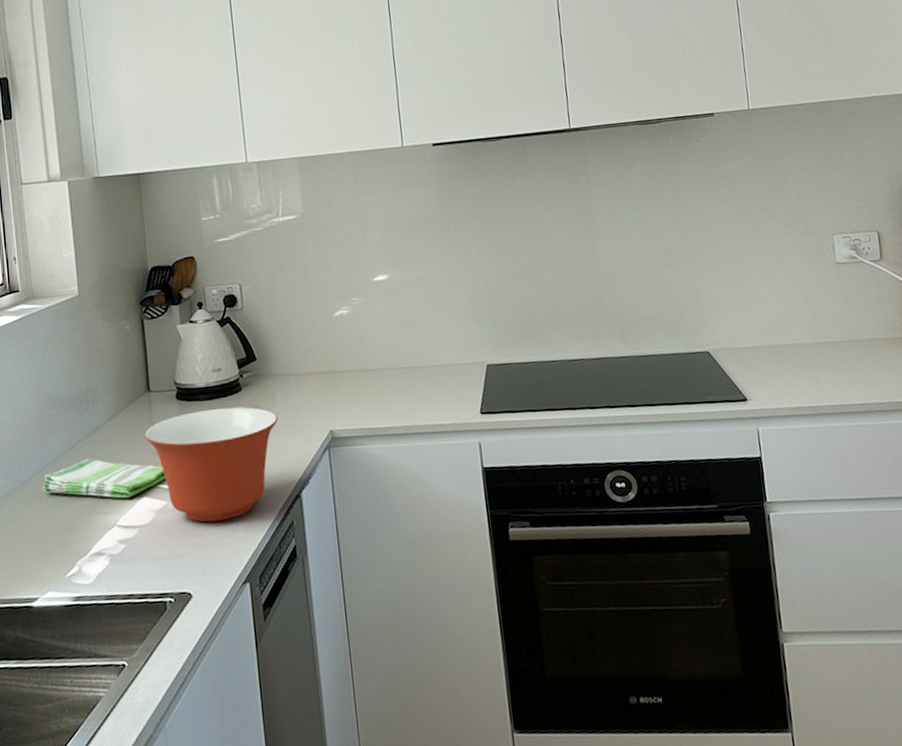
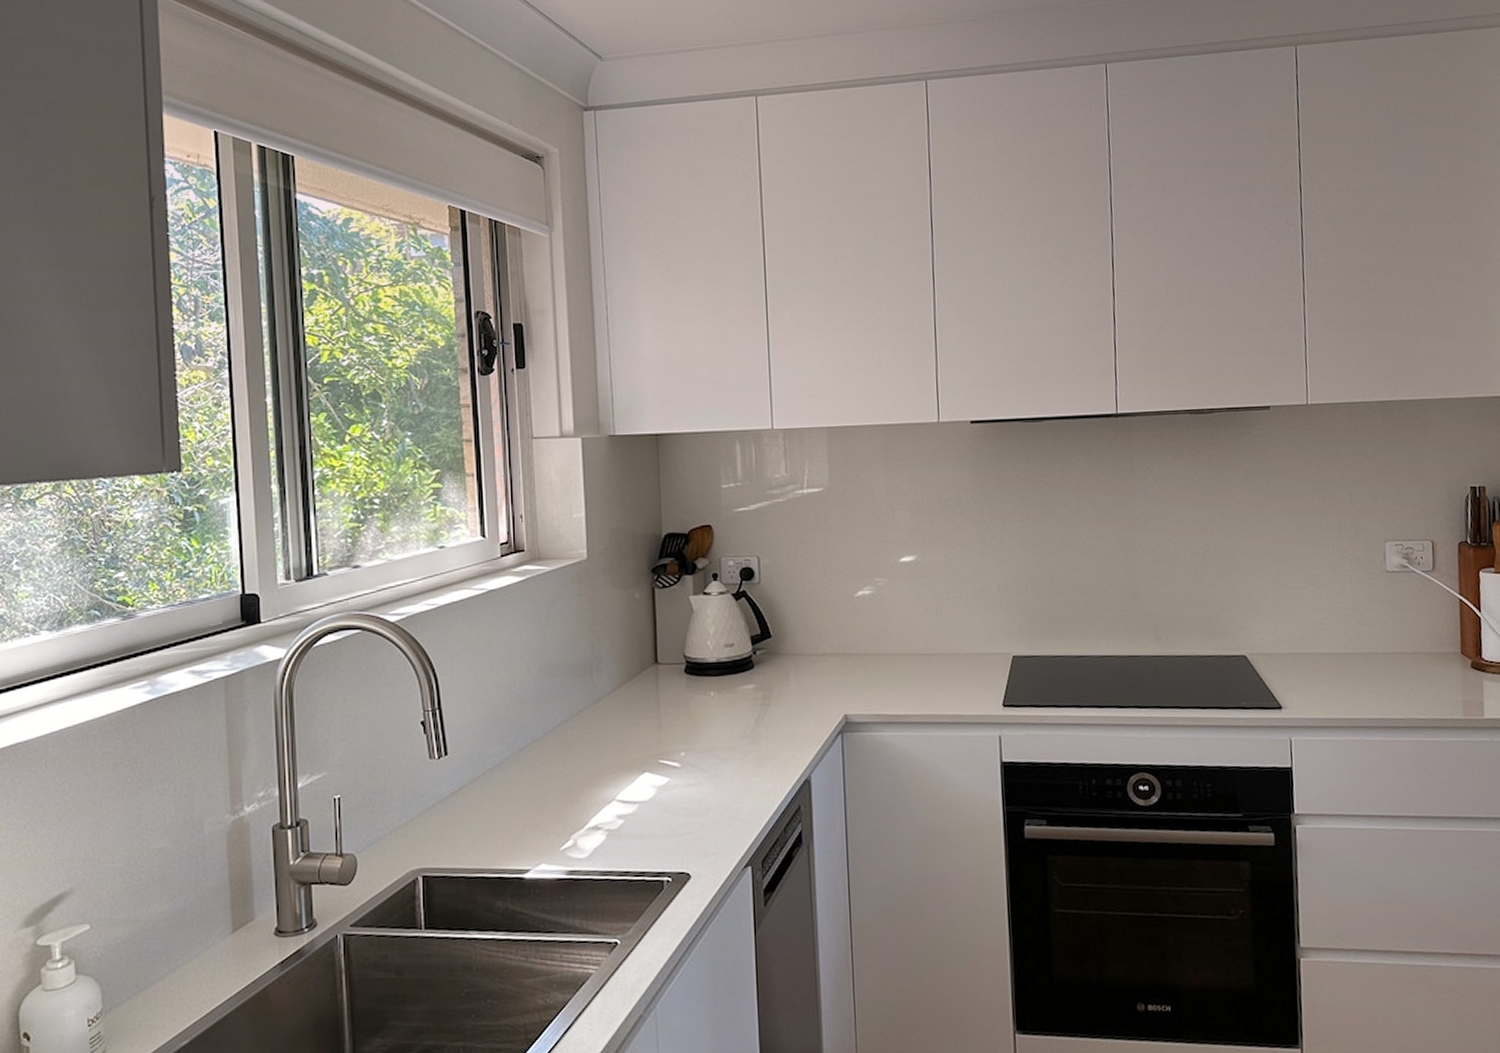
dish towel: present [42,457,166,499] -> none [539,728,669,773]
mixing bowl: present [144,407,278,522] -> none [649,685,790,802]

